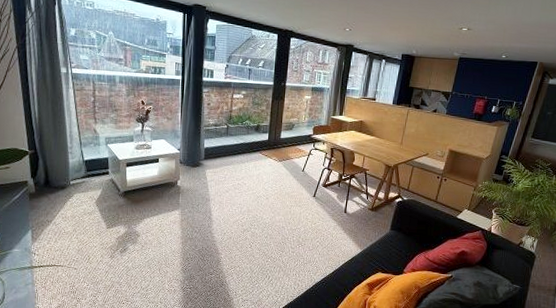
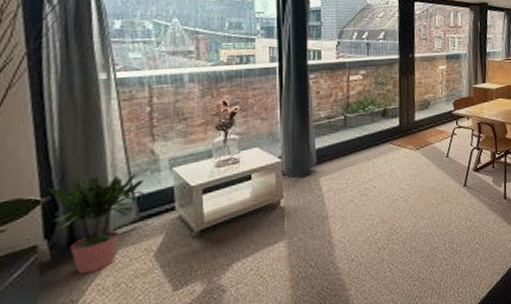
potted plant: none [33,140,91,206] -> present [49,173,146,275]

